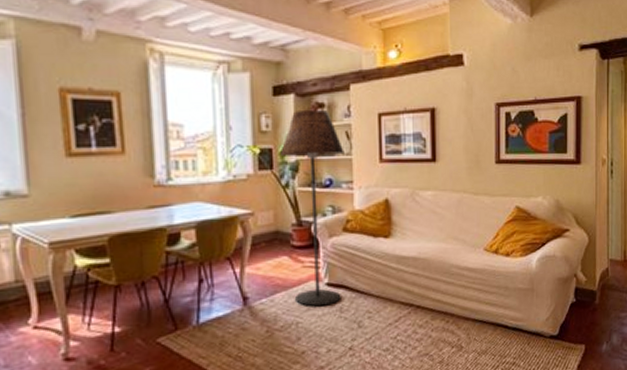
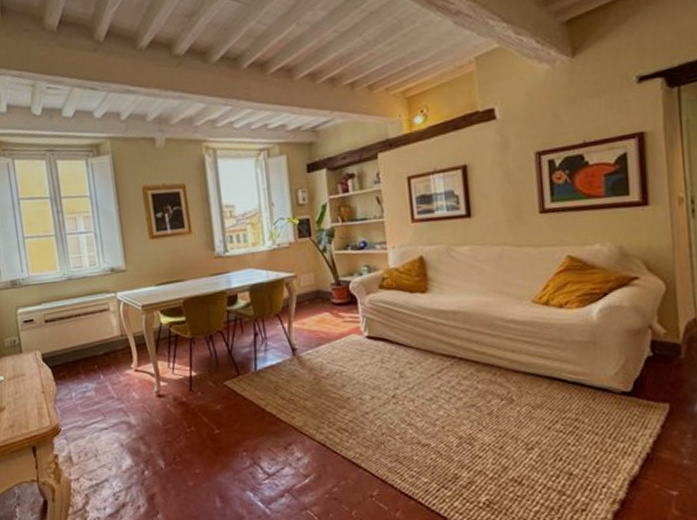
floor lamp: present [281,109,344,306] -> none [317,179,382,357]

